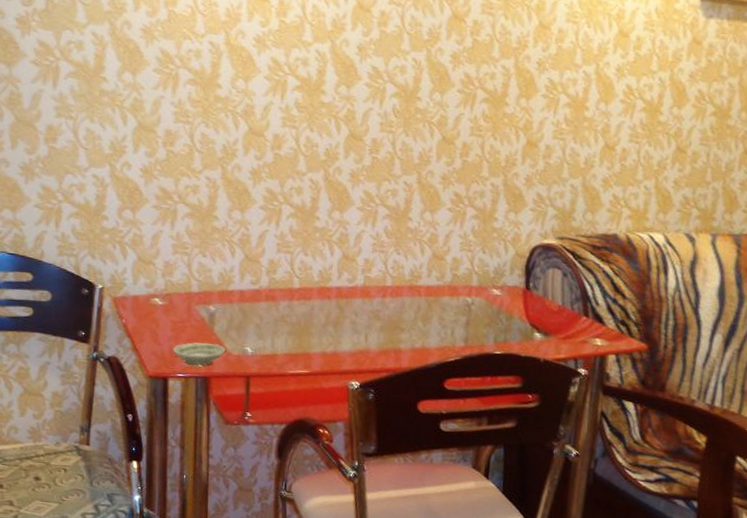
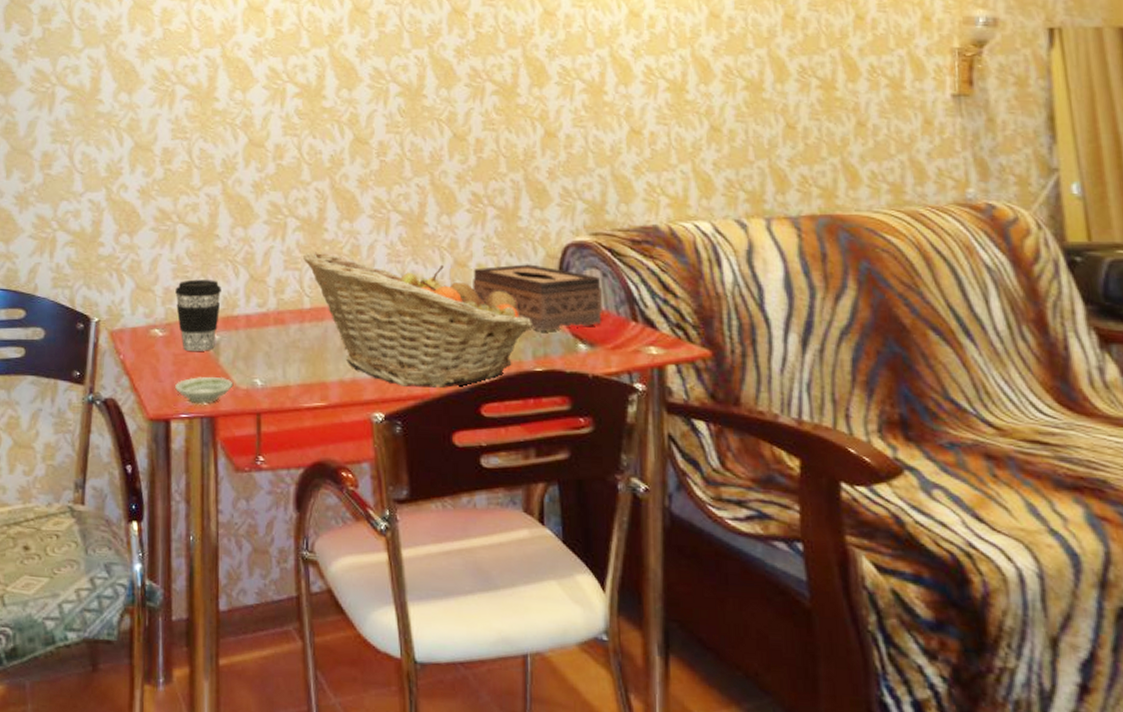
coffee cup: none [175,255,218,320] -> present [175,279,221,351]
fruit basket: none [295,237,497,364] -> present [303,252,532,388]
tissue box: none [447,260,561,320] -> present [473,264,602,331]

